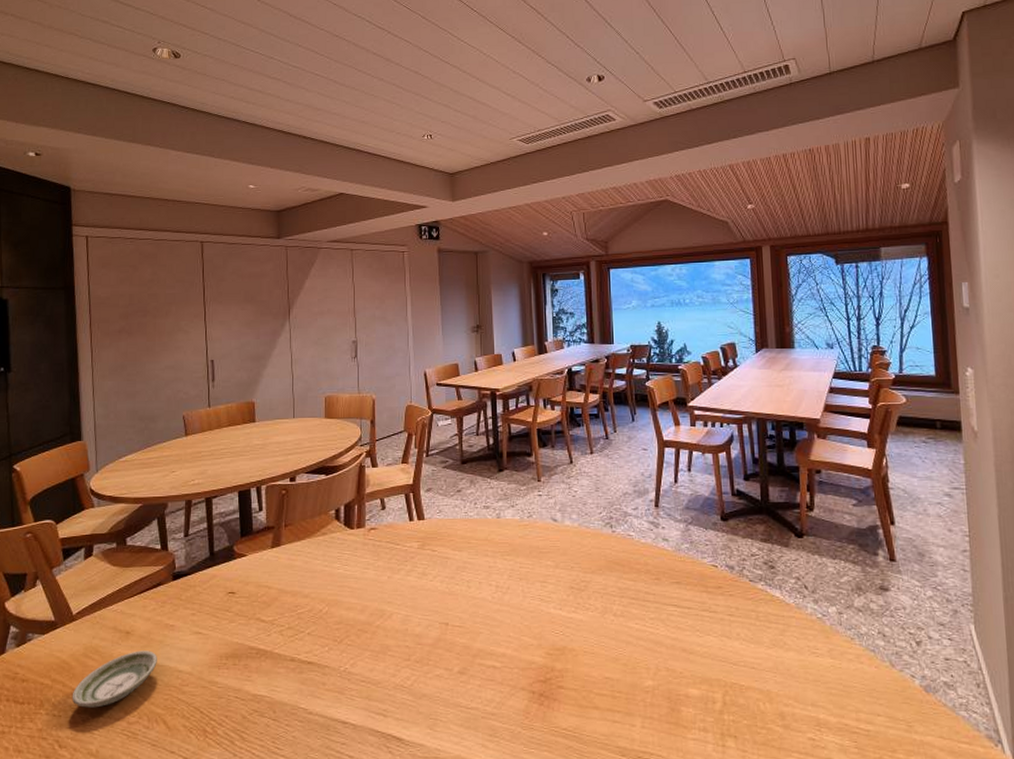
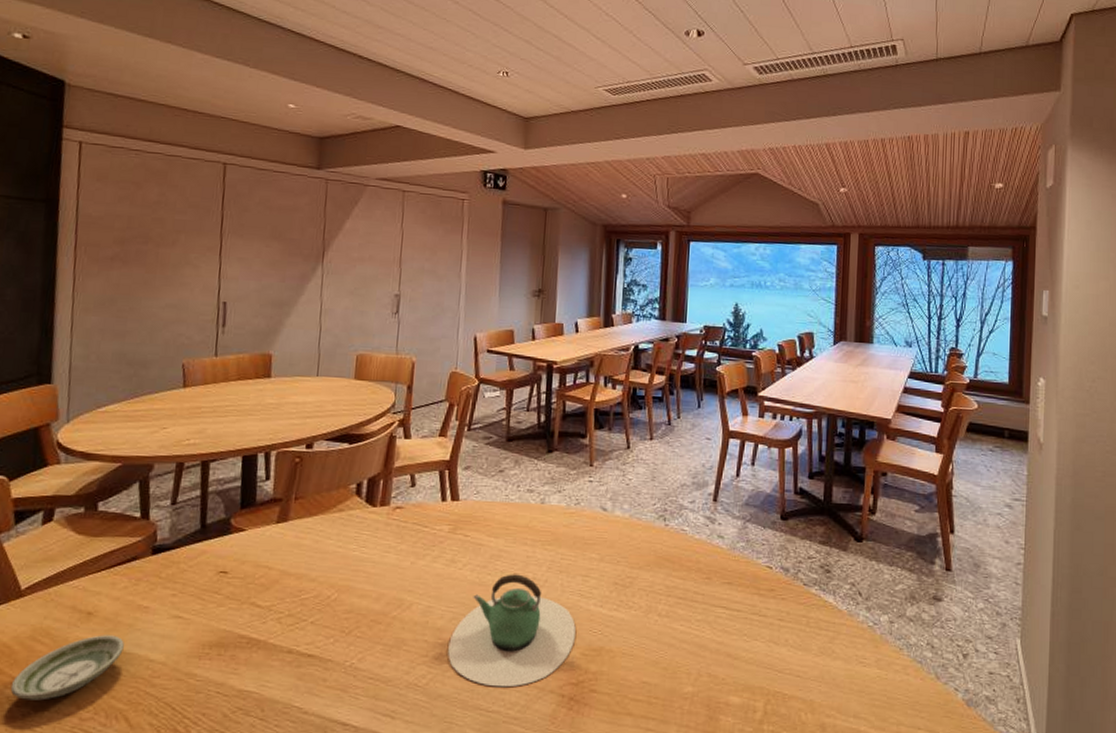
teapot: none [427,583,539,686] -> present [448,574,576,688]

